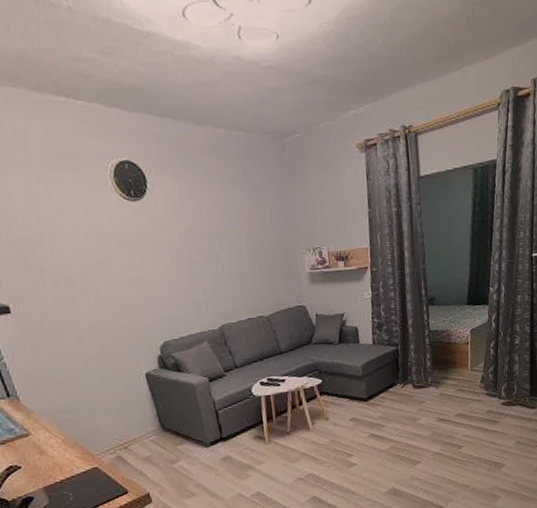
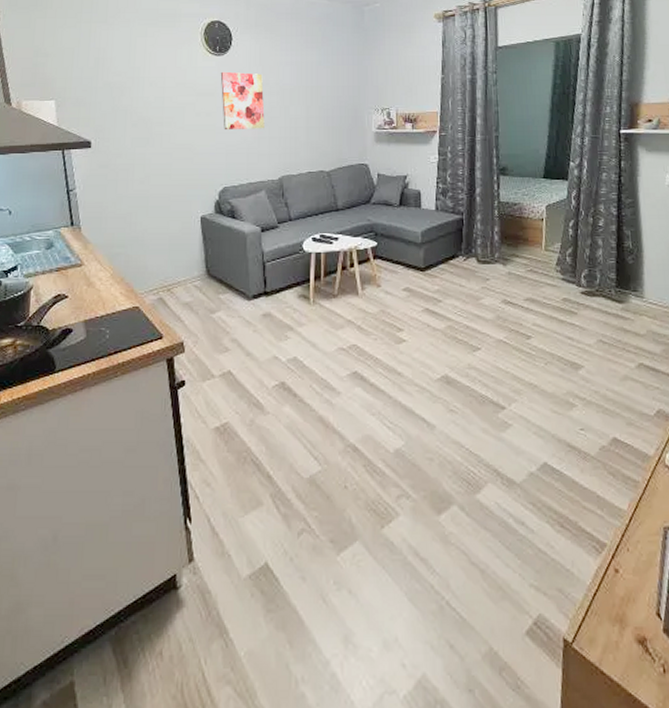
wall art: none [140,218,197,283] -> present [220,71,265,130]

